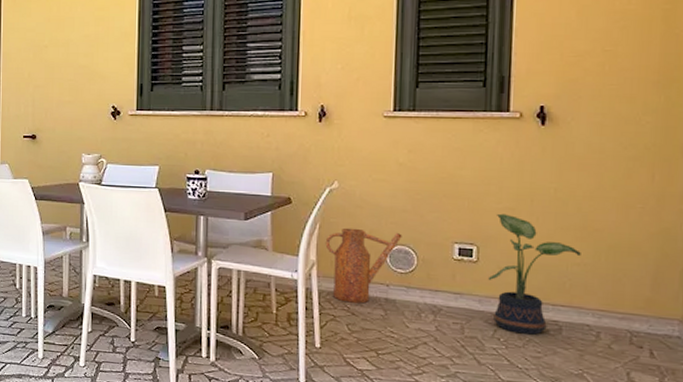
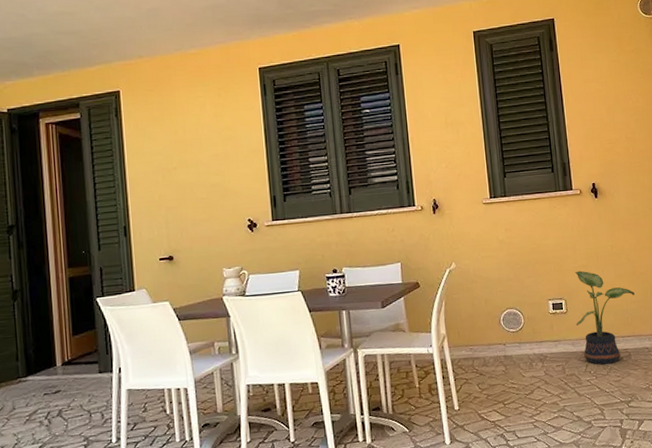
watering can: present [325,227,402,304] -> none [451,299,510,366]

